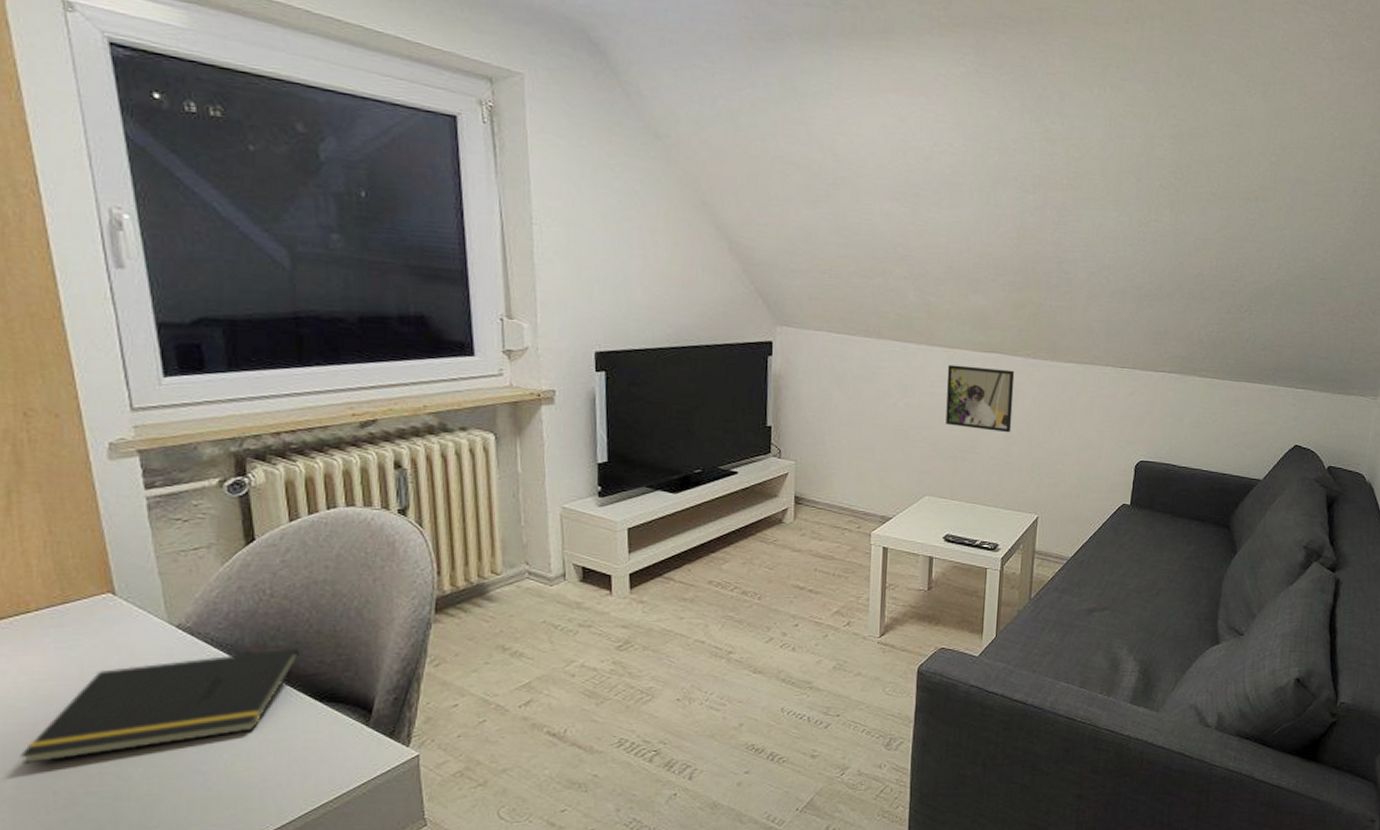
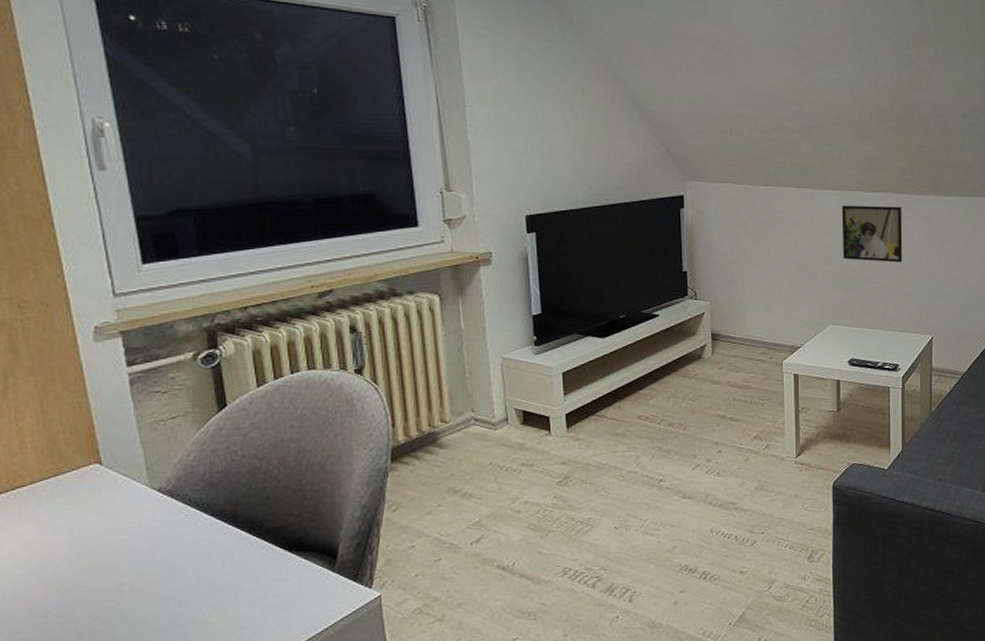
notepad: present [20,648,300,764] -> none [17,503,269,628]

